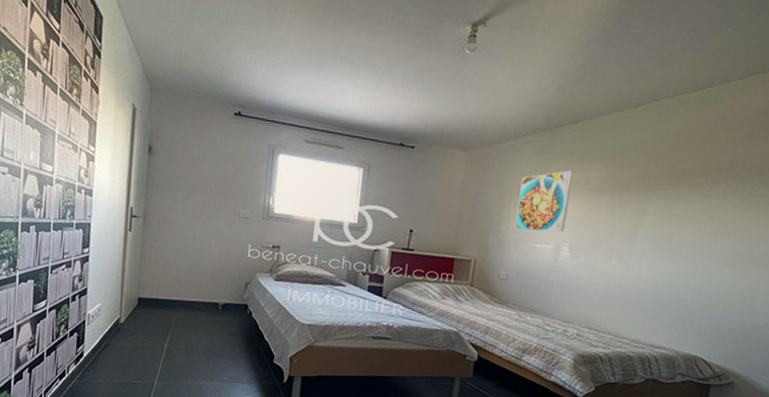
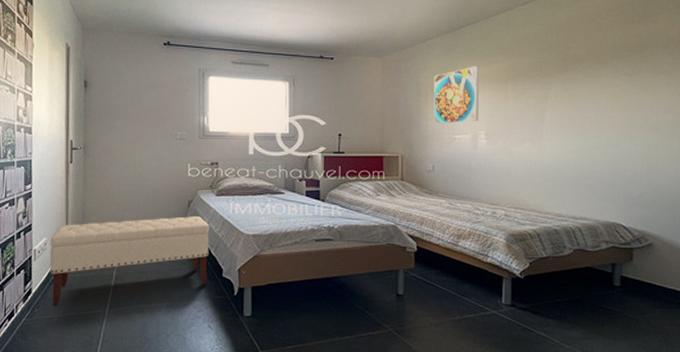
bench: none [101,292,265,372] -> present [49,216,210,306]

